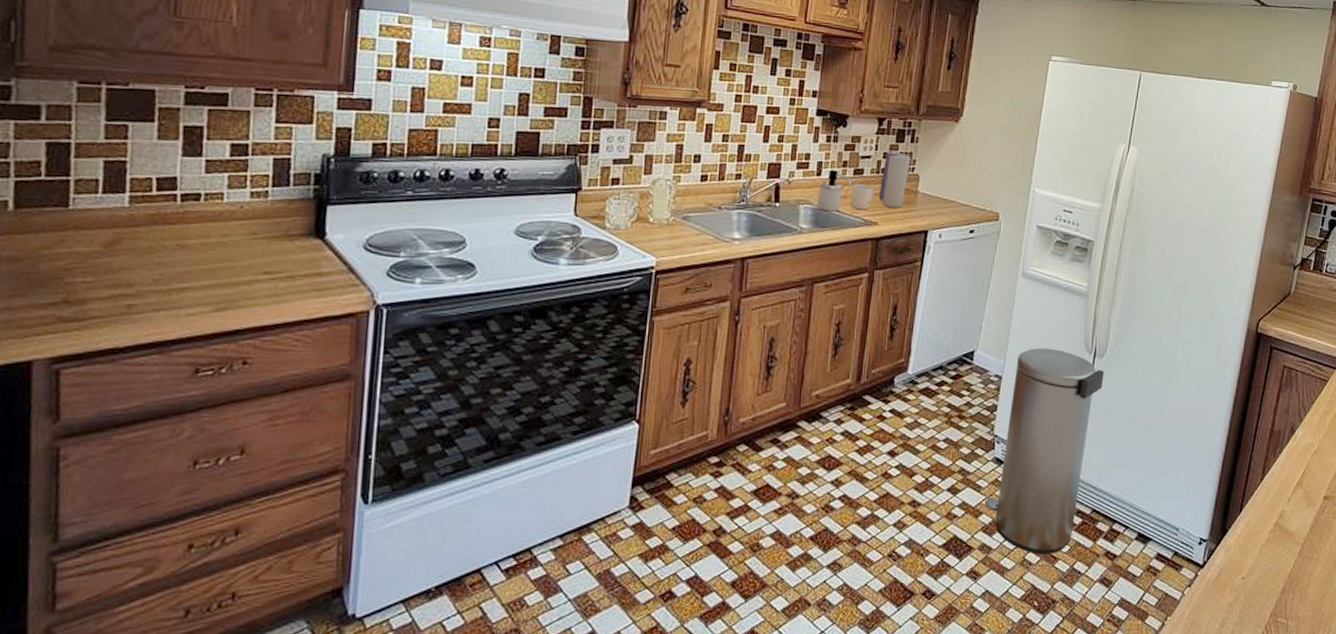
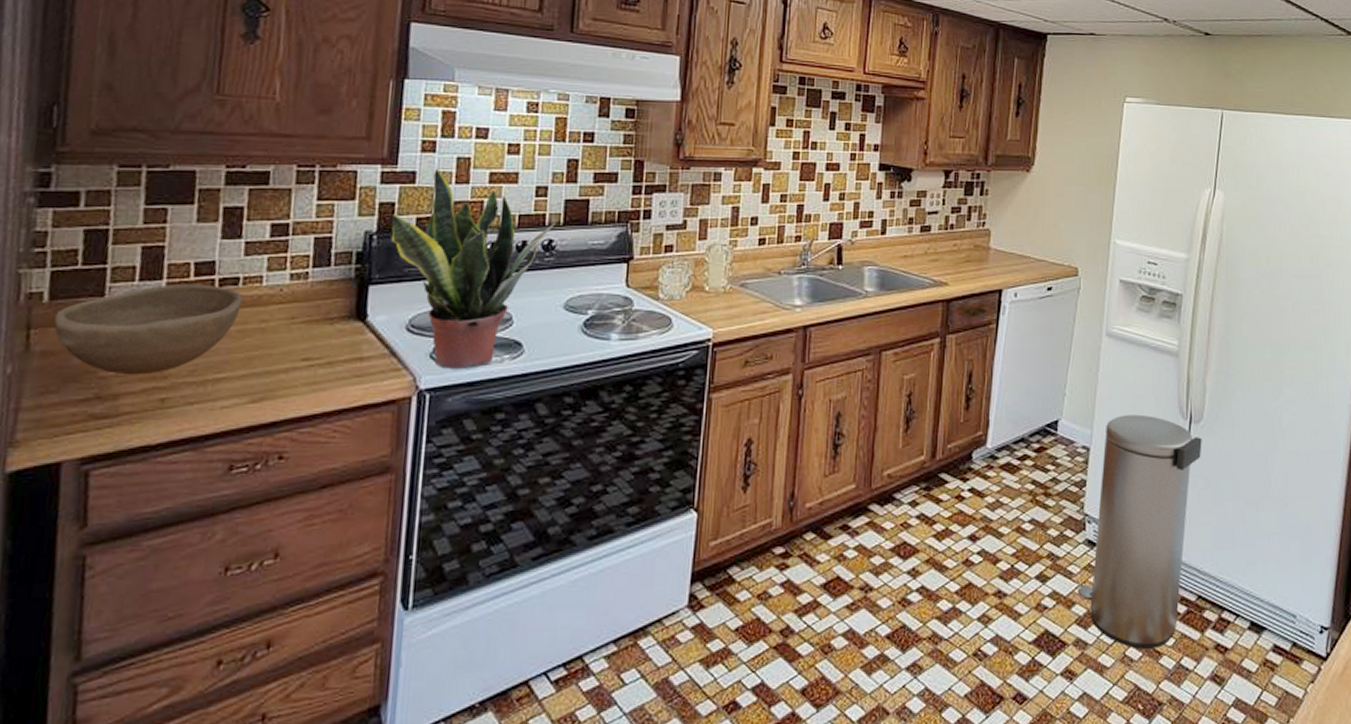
bowl: none [20,197,205,282] -> present [54,284,243,375]
potted plant: none [347,96,507,287] -> present [390,168,556,369]
soap dispenser: present [816,170,852,212] -> none [881,228,919,273]
mug: present [849,184,875,210] -> none [917,242,943,270]
paper towel holder: present [878,150,911,209] -> none [948,204,981,267]

